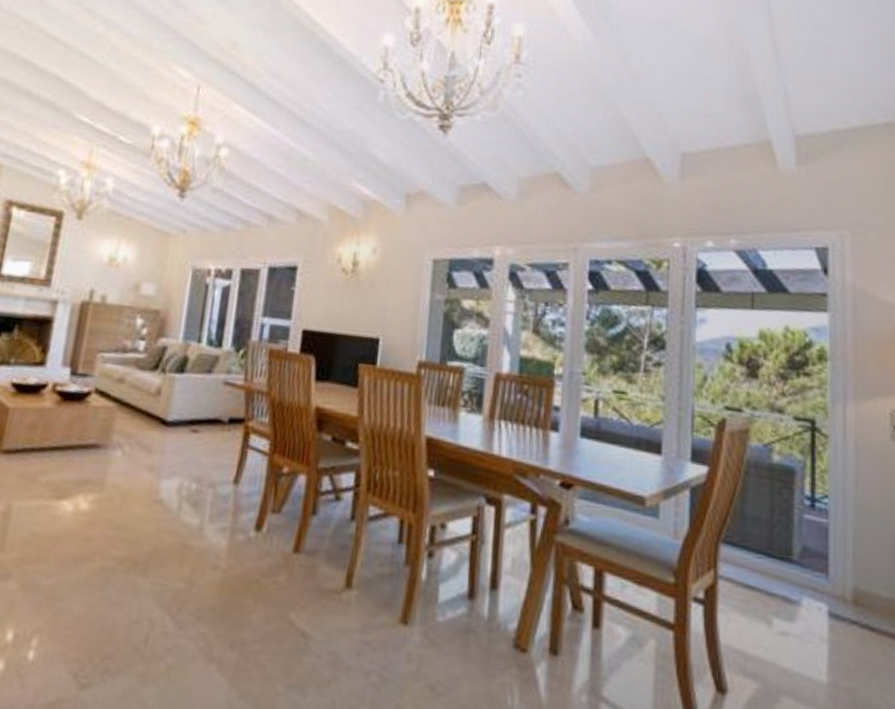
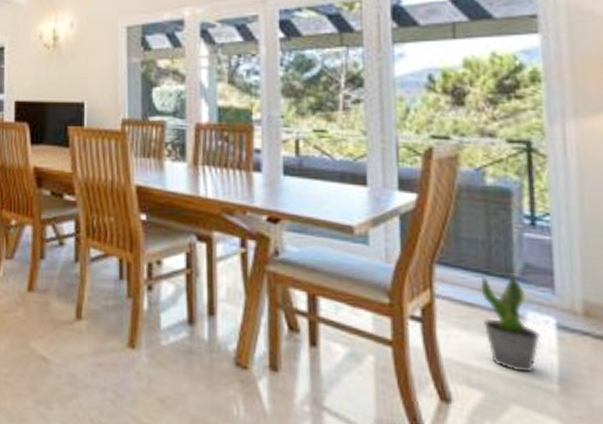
potted plant: none [761,557,814,663] -> present [480,275,542,373]

